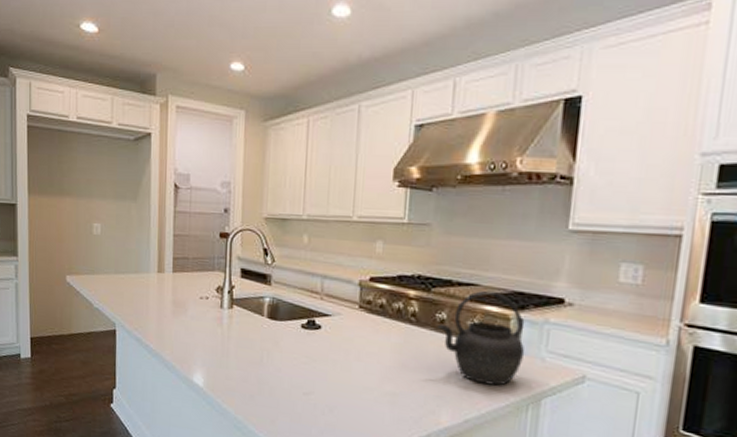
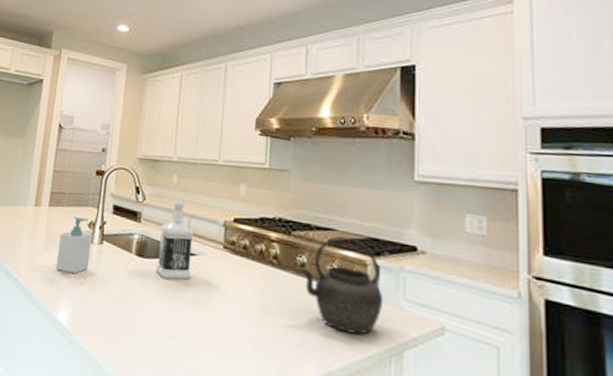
soap bottle: none [186,282,221,338] -> present [56,217,92,273]
bottle: none [289,260,327,341] -> present [156,200,194,280]

